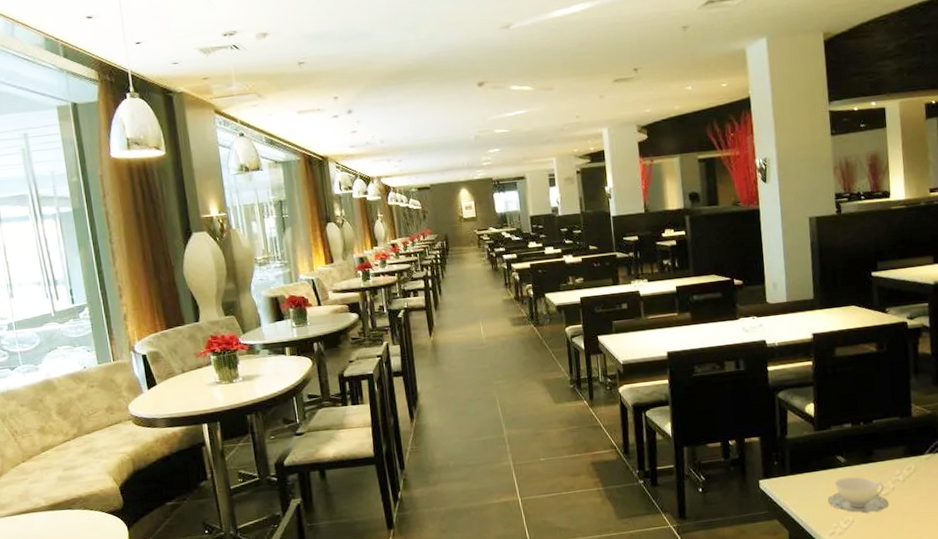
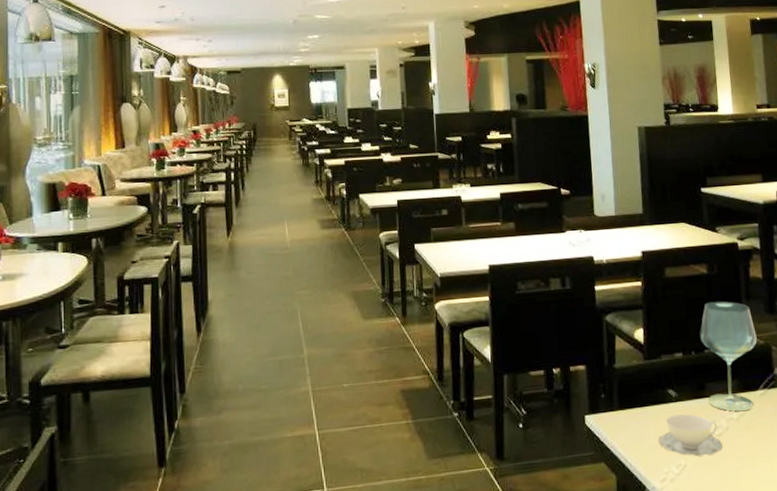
wine glass: none [868,376,924,474] -> present [699,301,757,412]

